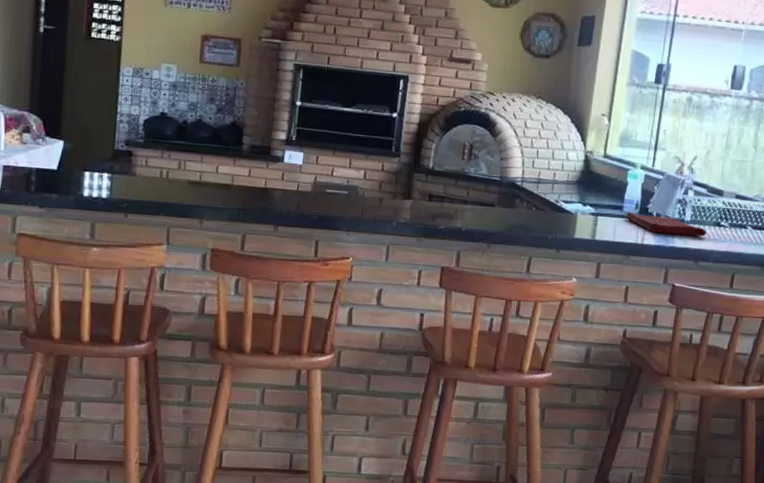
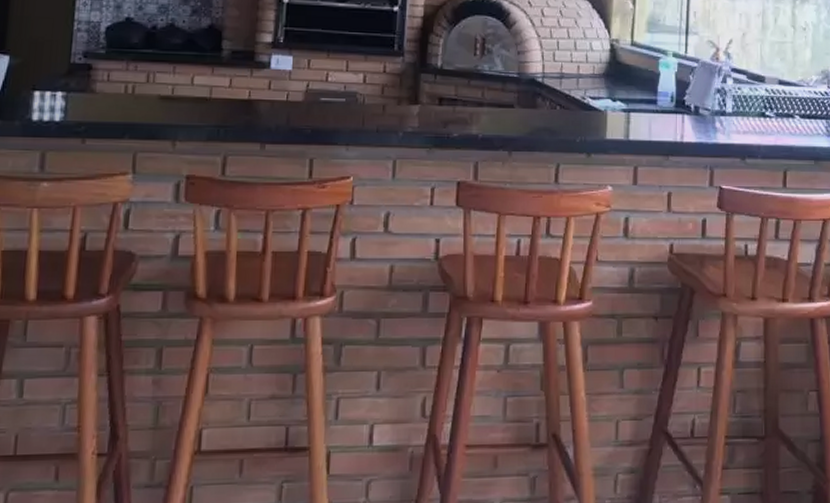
dish towel: present [625,212,707,237] -> none [660,106,752,130]

